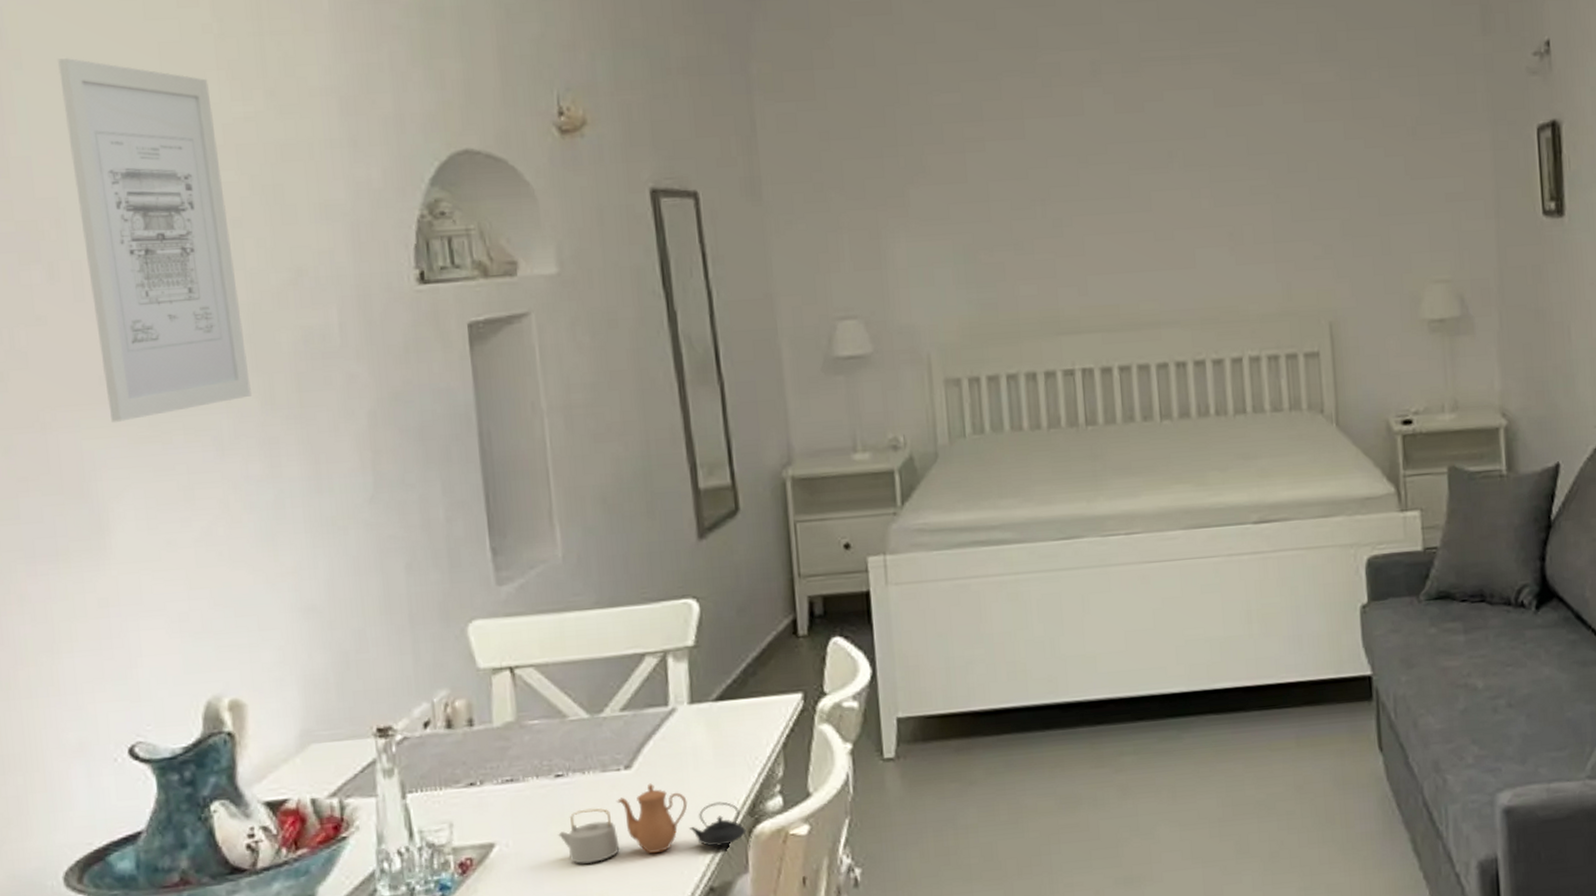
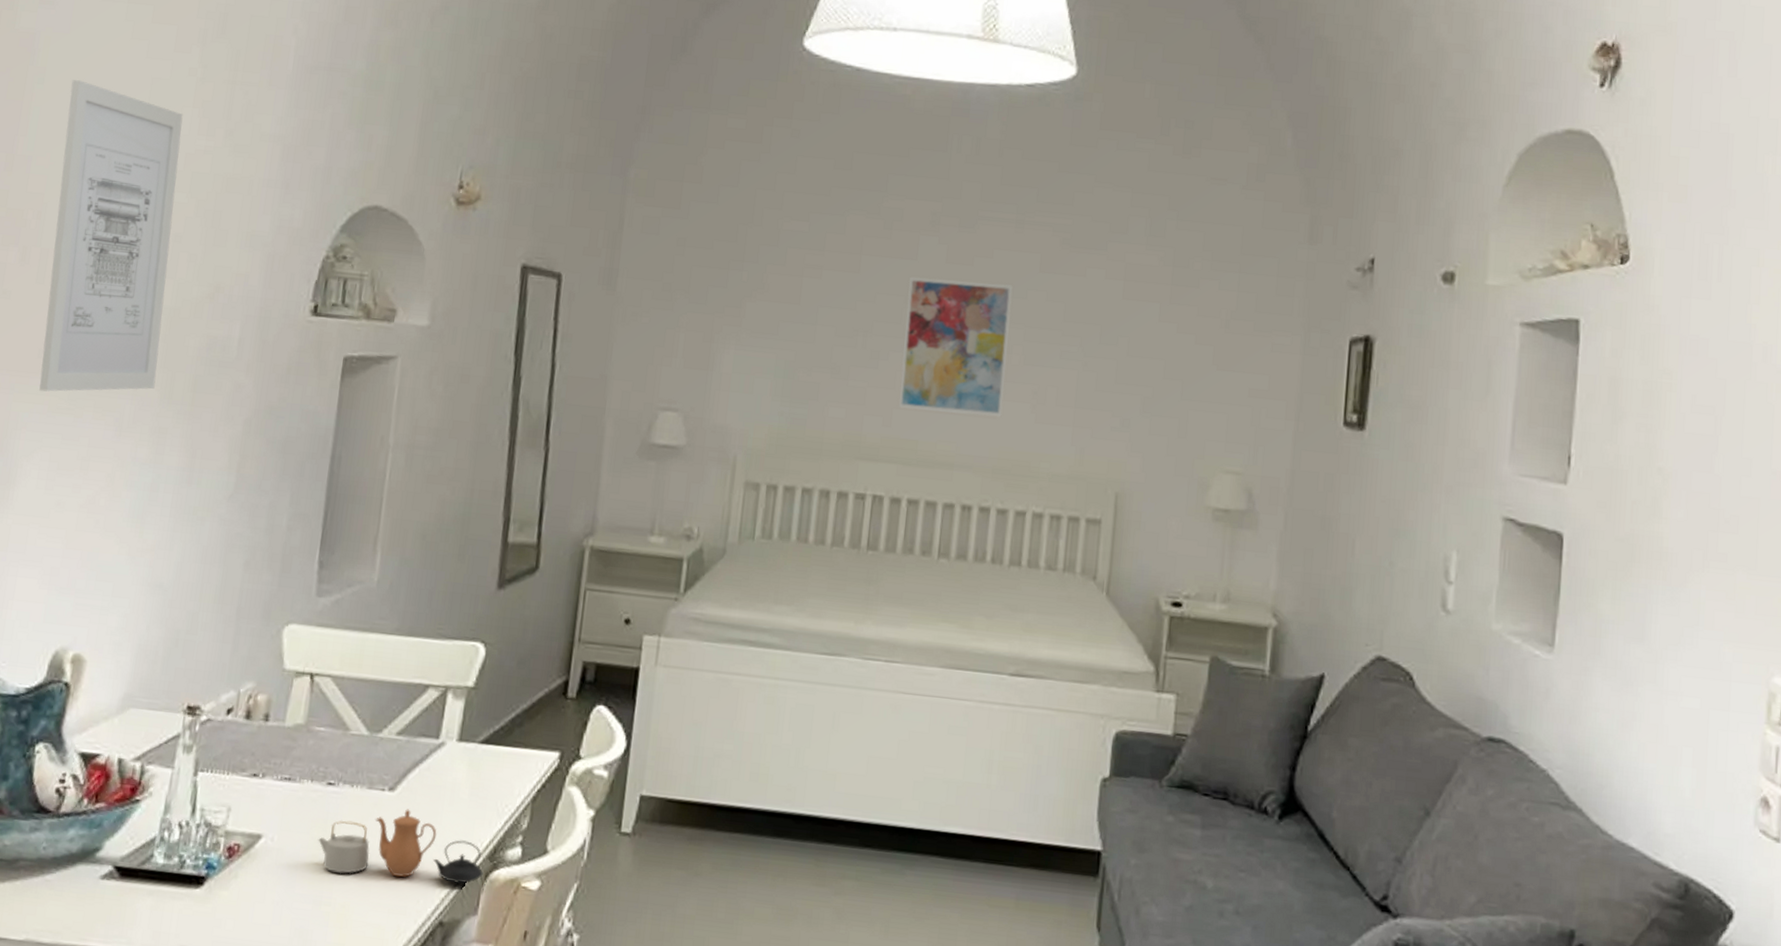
wall art: none [1079,126,1201,274] -> present [898,276,1013,417]

